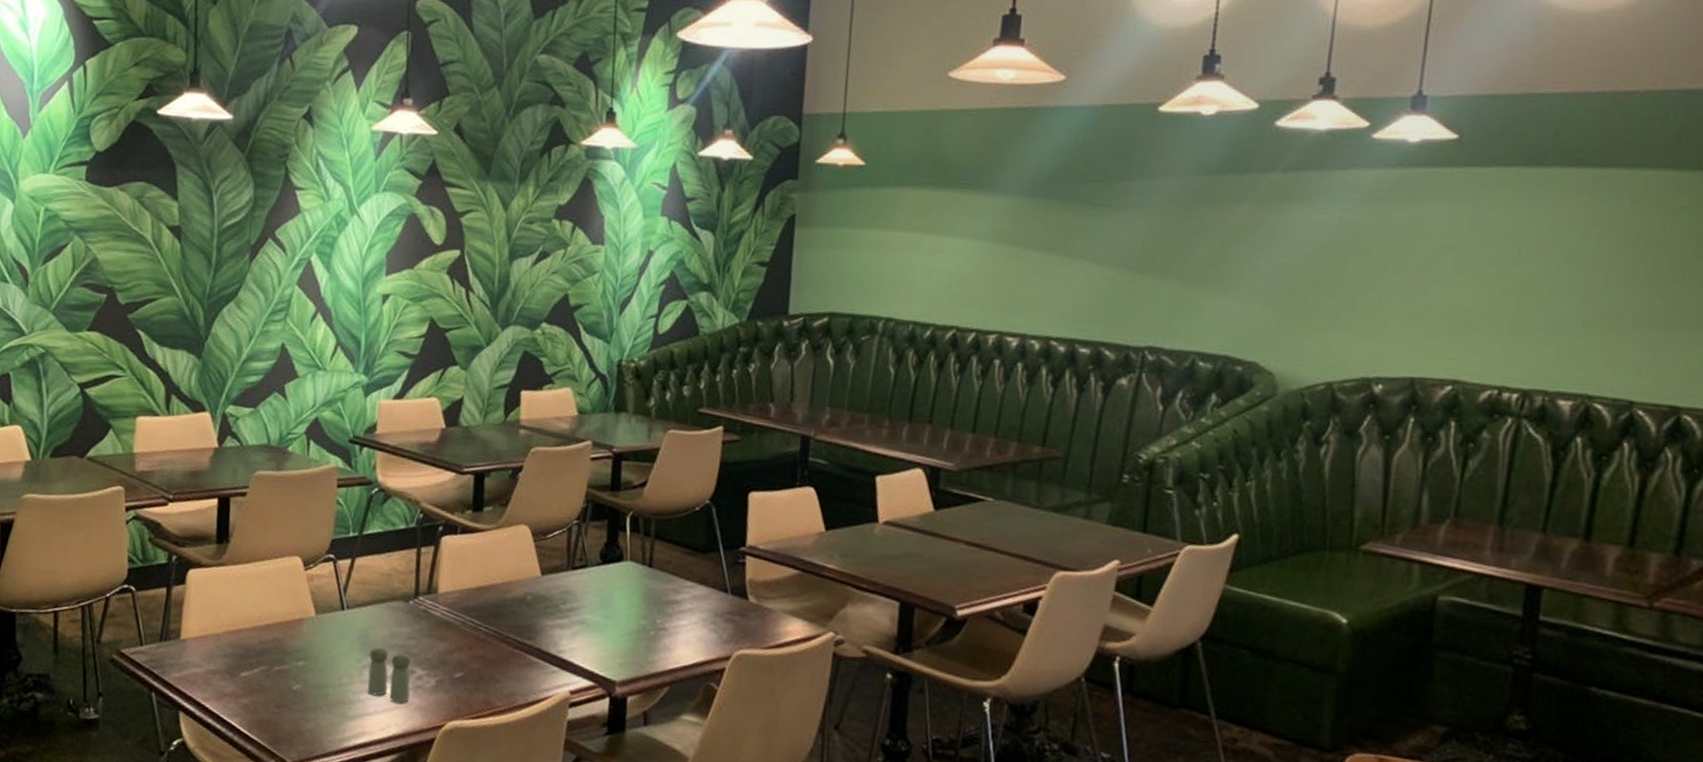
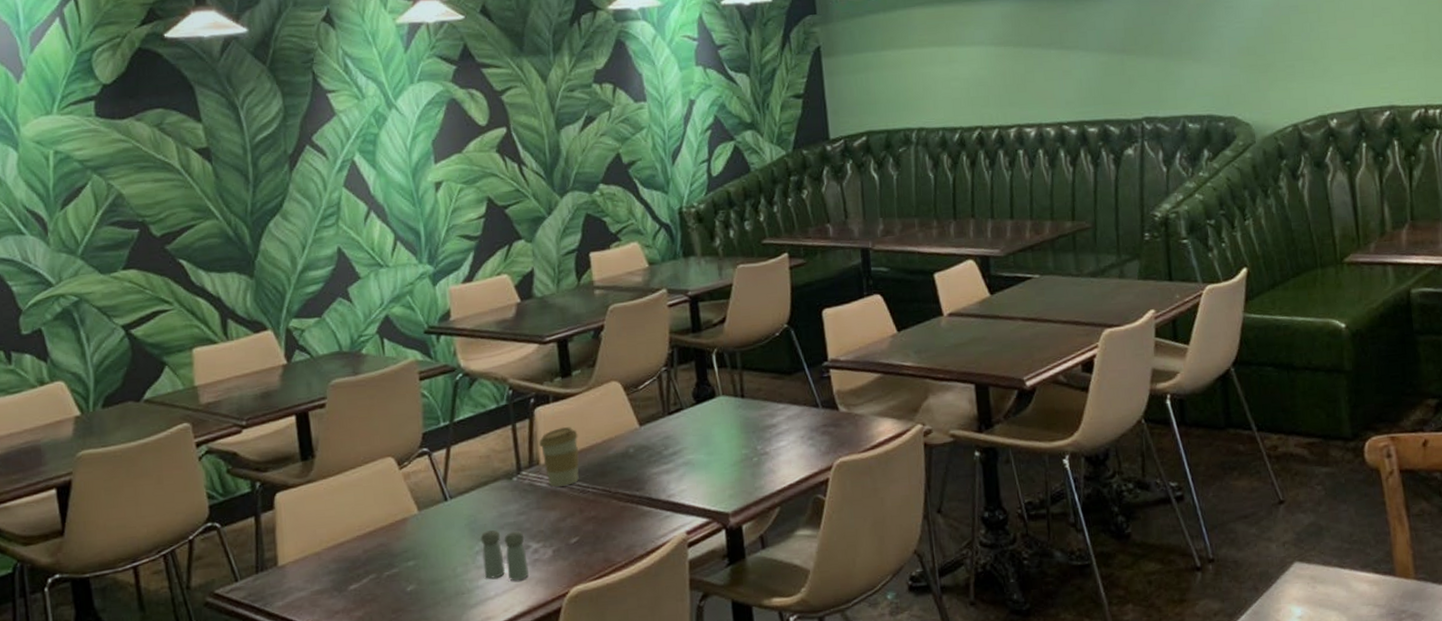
coffee cup: none [440,560,480,620] -> present [539,426,579,487]

